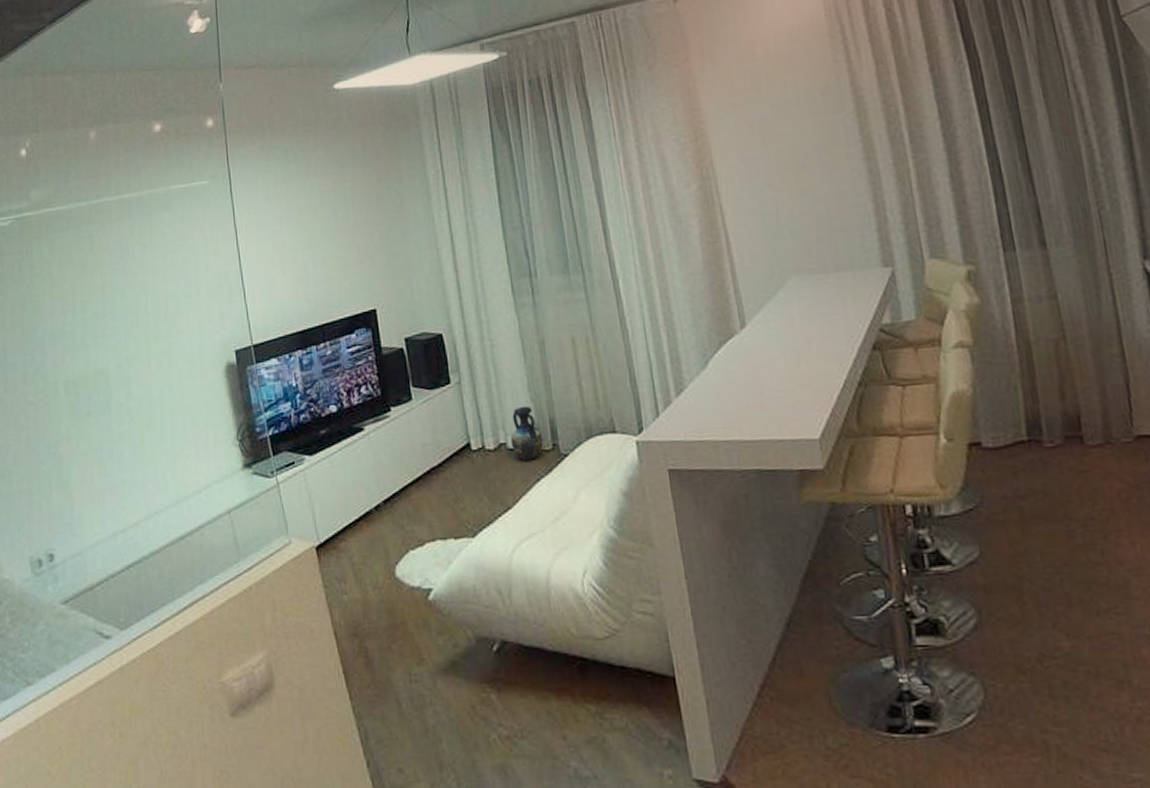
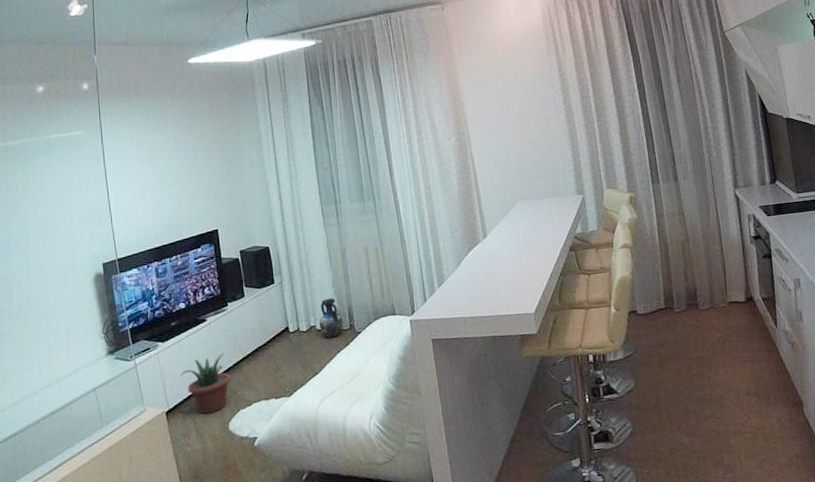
potted plant: none [332,473,397,554] -> present [180,353,231,415]

